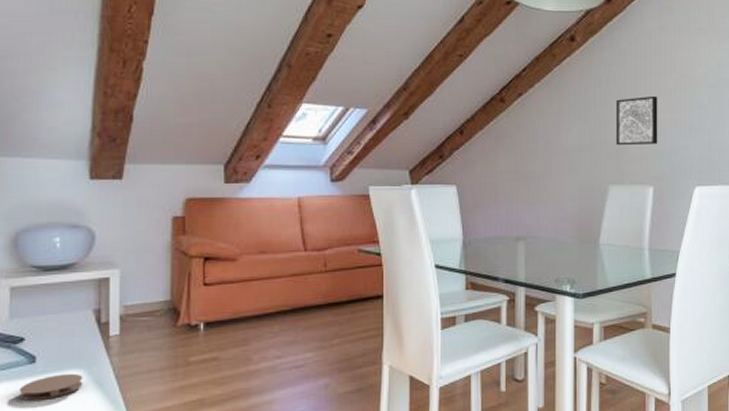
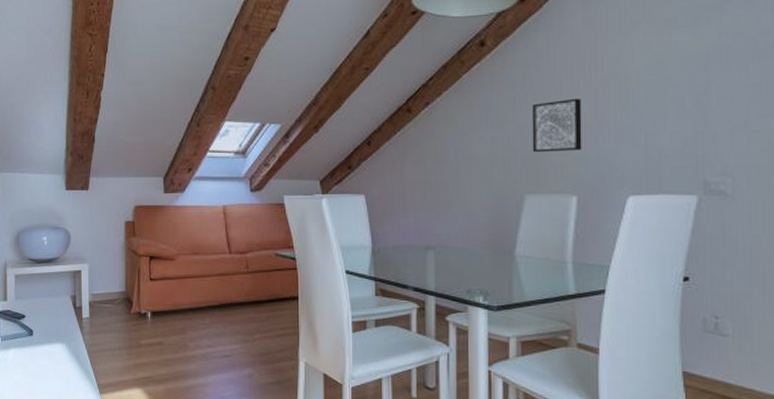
coaster: present [18,373,83,401] -> none [22,345,65,365]

